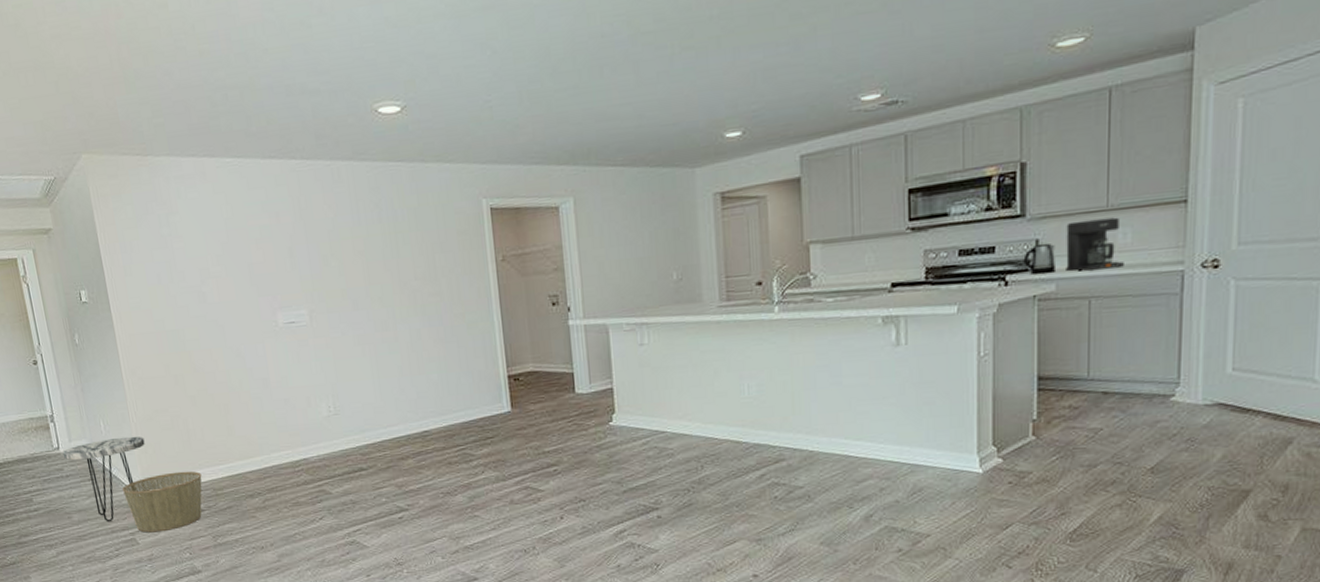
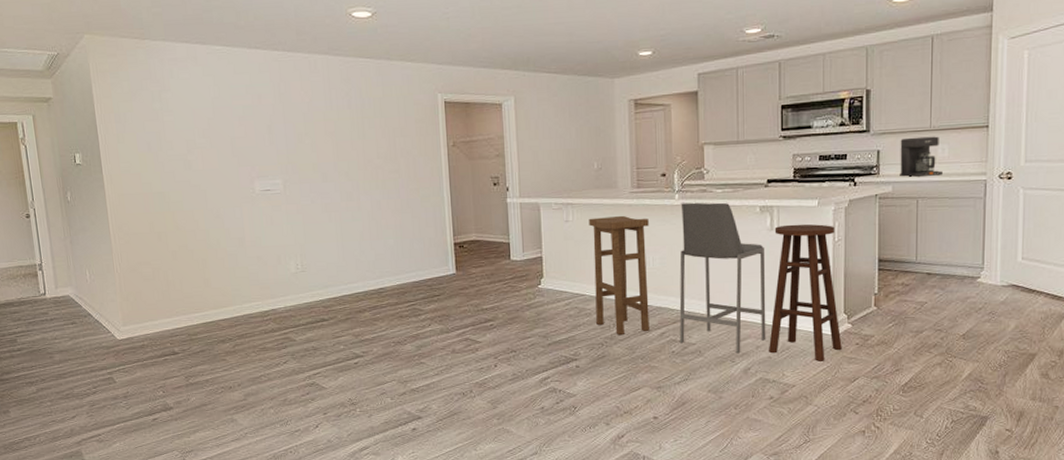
side table: present [62,436,145,522] -> none [48,285,127,362]
basket: present [122,471,202,533] -> none [103,317,178,373]
bar stool: none [668,334,746,479] -> present [588,215,650,336]
bar stool: none [781,314,893,498] -> present [679,202,766,354]
bar stool: none [896,336,990,505] -> present [769,224,842,361]
kettle: present [1023,243,1057,276] -> none [868,153,893,179]

